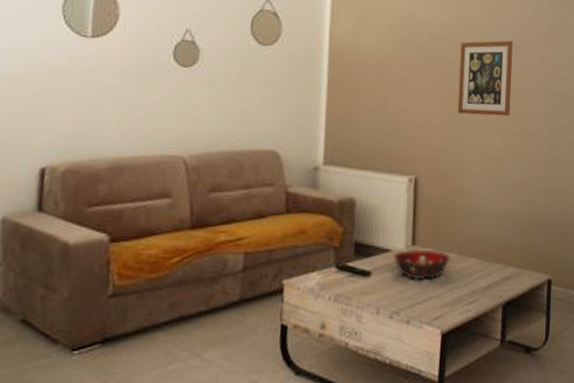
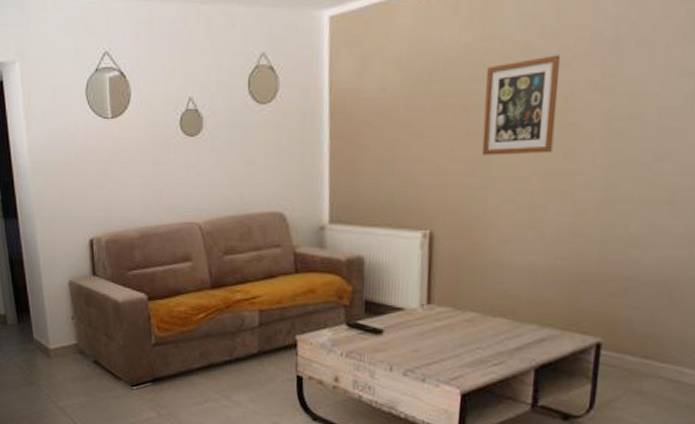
decorative bowl: present [393,249,451,279] -> none [406,307,472,339]

